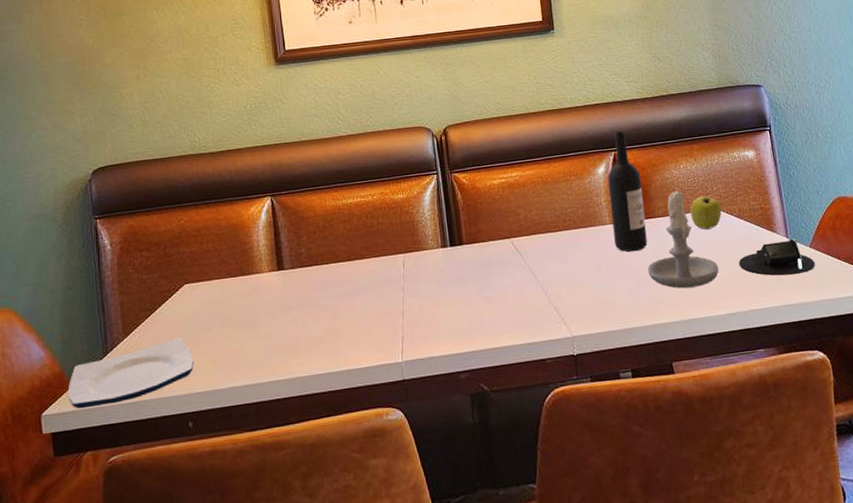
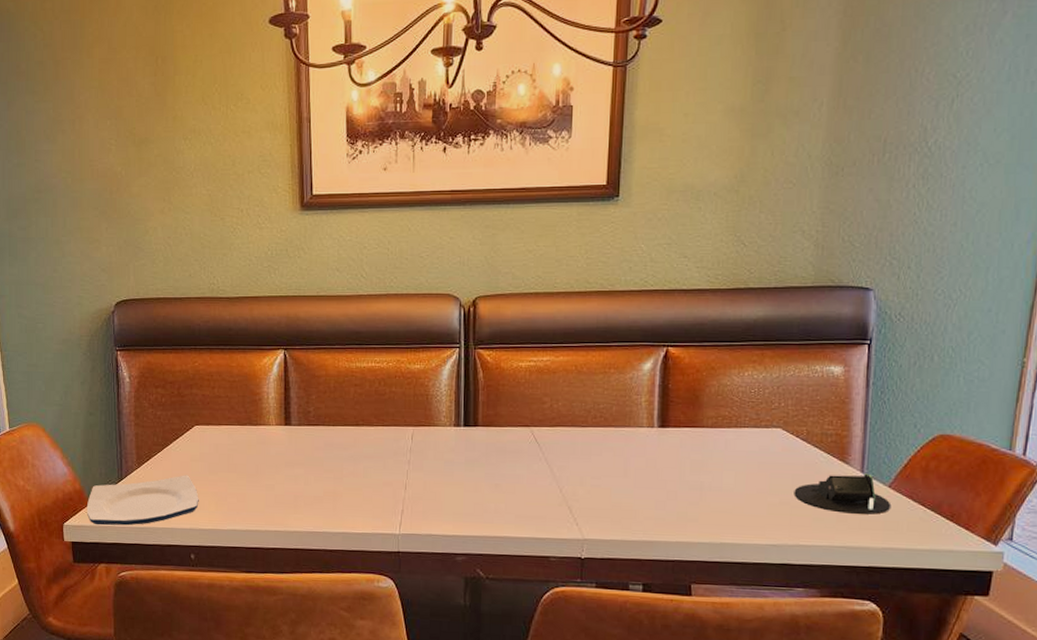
wine bottle: present [607,131,648,252] -> none [649,324,694,461]
candle: present [647,187,719,289] -> none [682,397,768,510]
apple: present [690,192,722,229] -> none [745,407,786,449]

